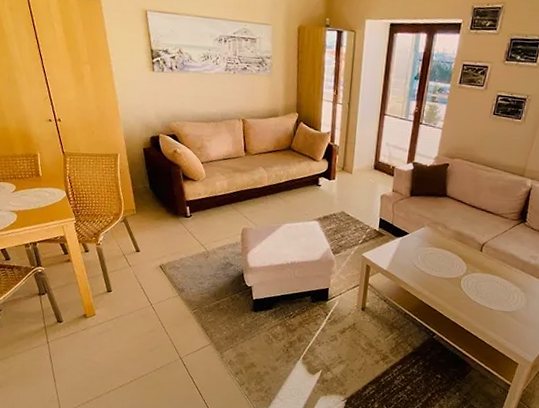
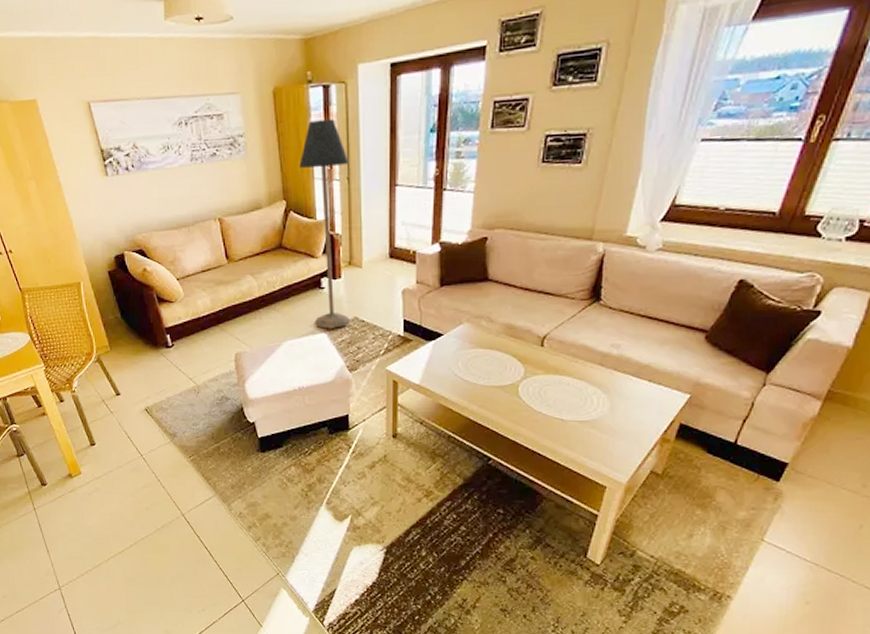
floor lamp: none [310,55,351,219] -> present [299,119,350,329]

